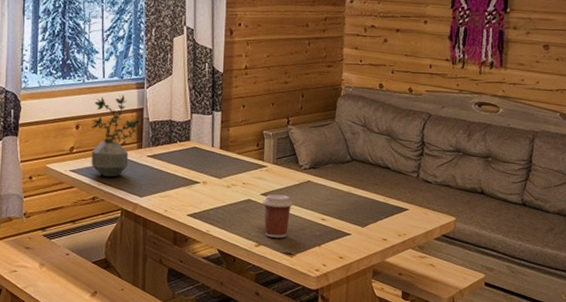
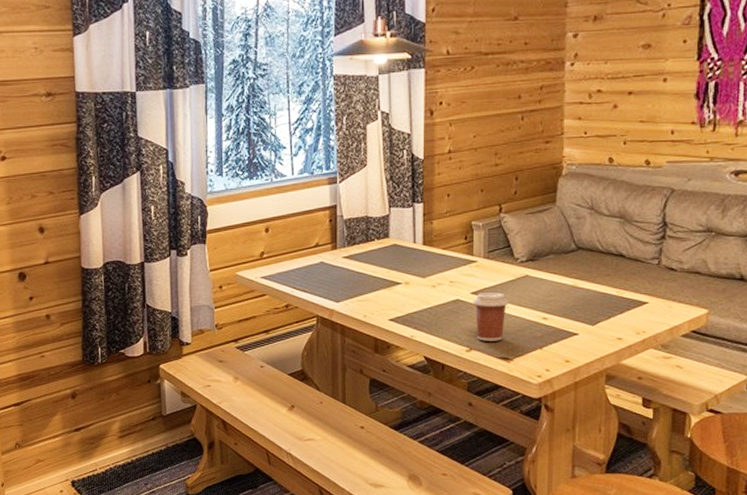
potted plant: present [91,95,138,177] -> none [282,192,331,283]

